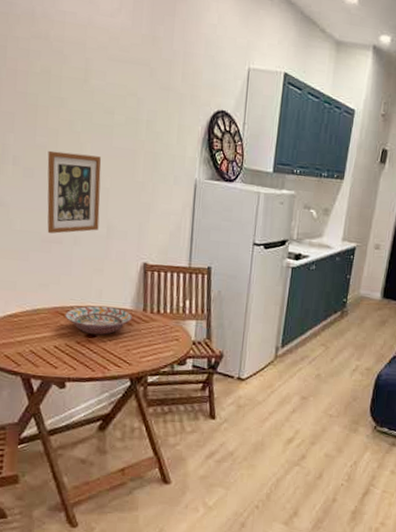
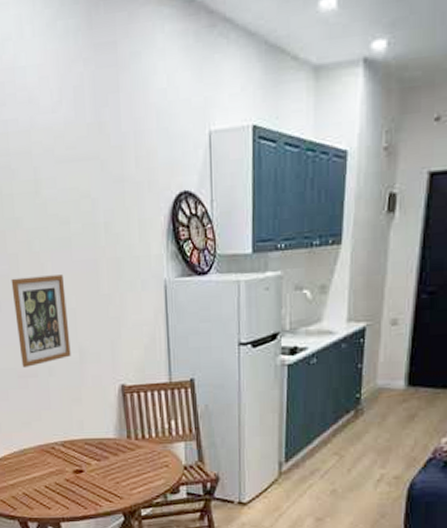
decorative bowl: present [65,305,132,335] -> none [50,437,117,470]

